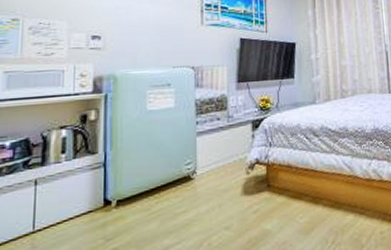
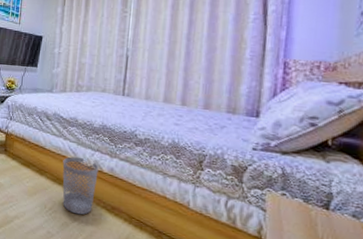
wastebasket: none [339,170,379,239] -> present [62,156,99,215]

